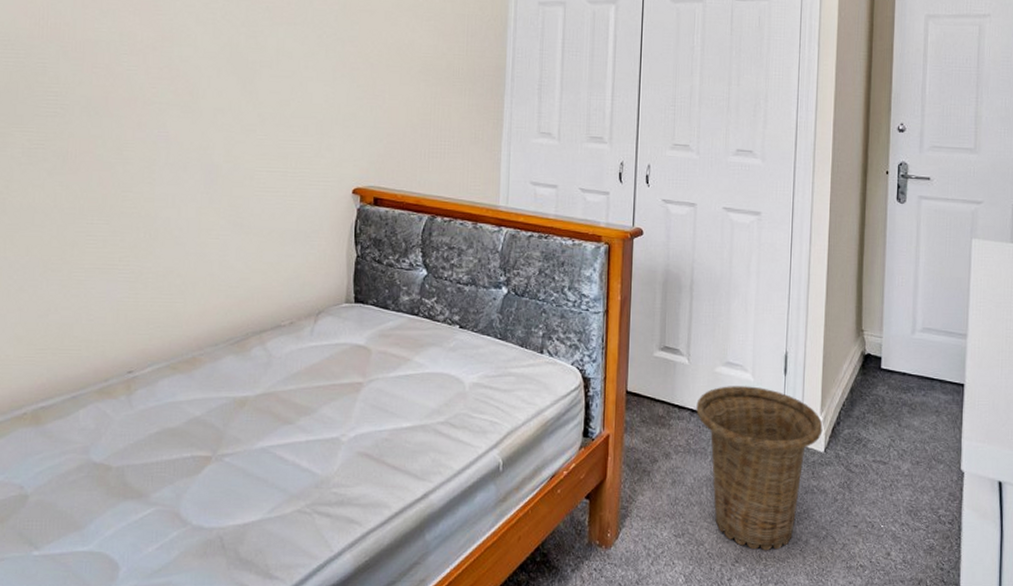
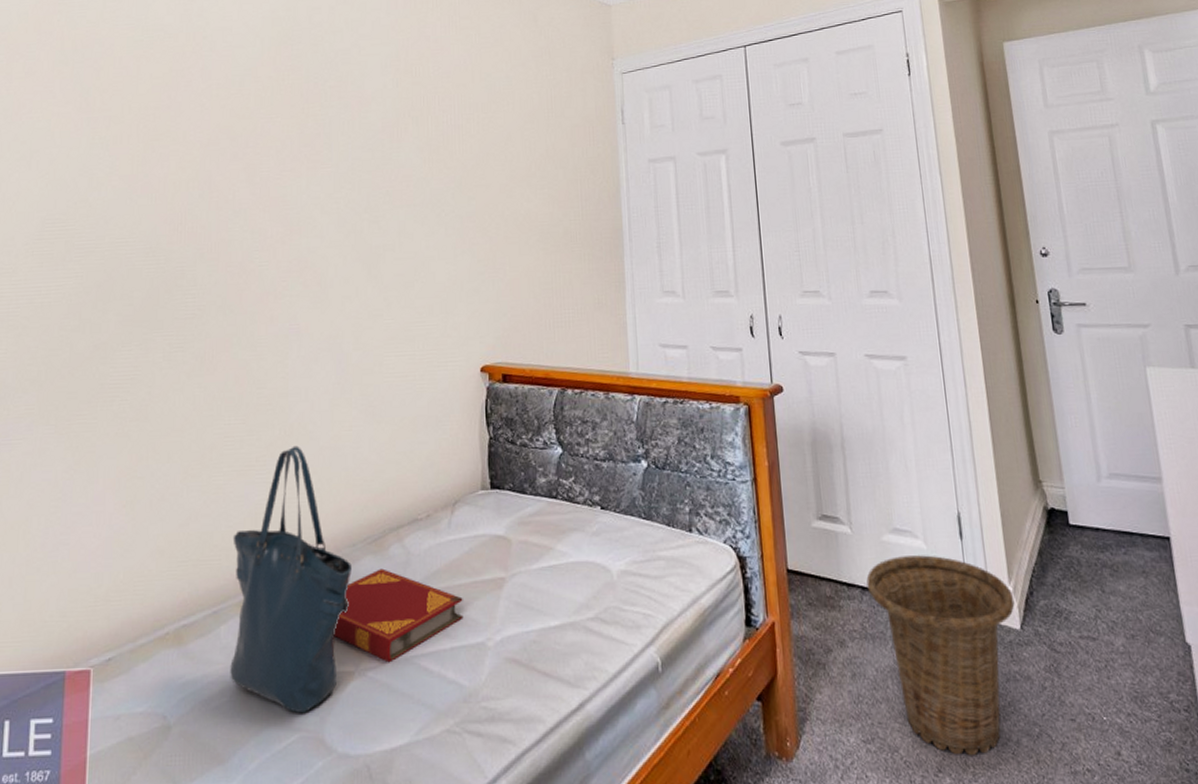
tote bag: none [88,249,213,491] -> present [230,445,352,714]
hardback book: none [192,367,321,451] -> present [334,568,463,663]

